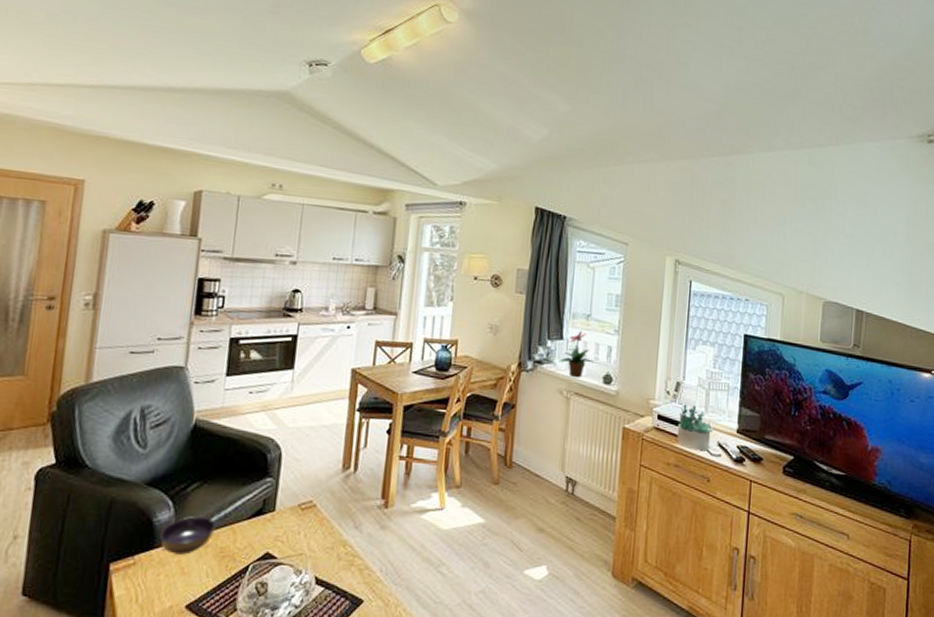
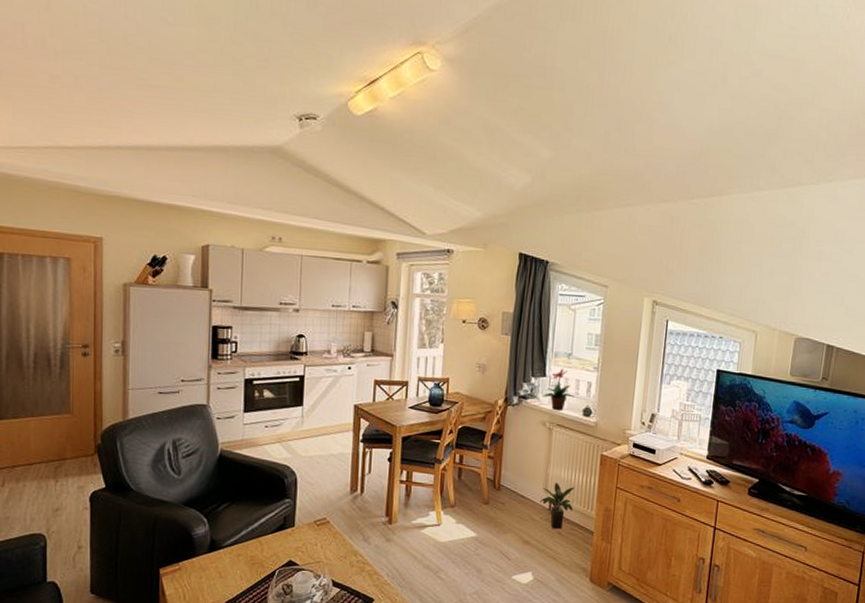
bowl: present [159,516,217,555] -> none [198,531,246,562]
potted plant: none [556,459,595,514] -> present [540,482,575,529]
succulent plant: present [676,404,713,451] -> none [650,433,684,475]

